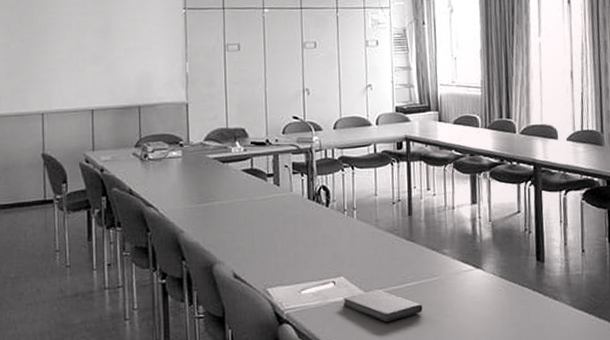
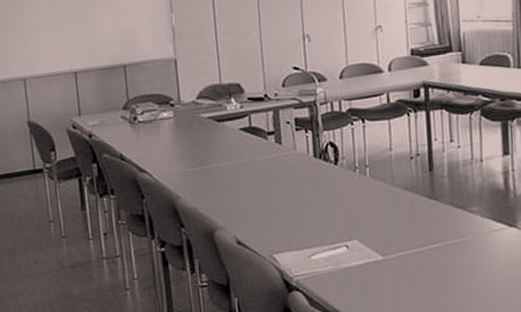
notebook: present [343,290,423,322] -> none [358,253,448,287]

